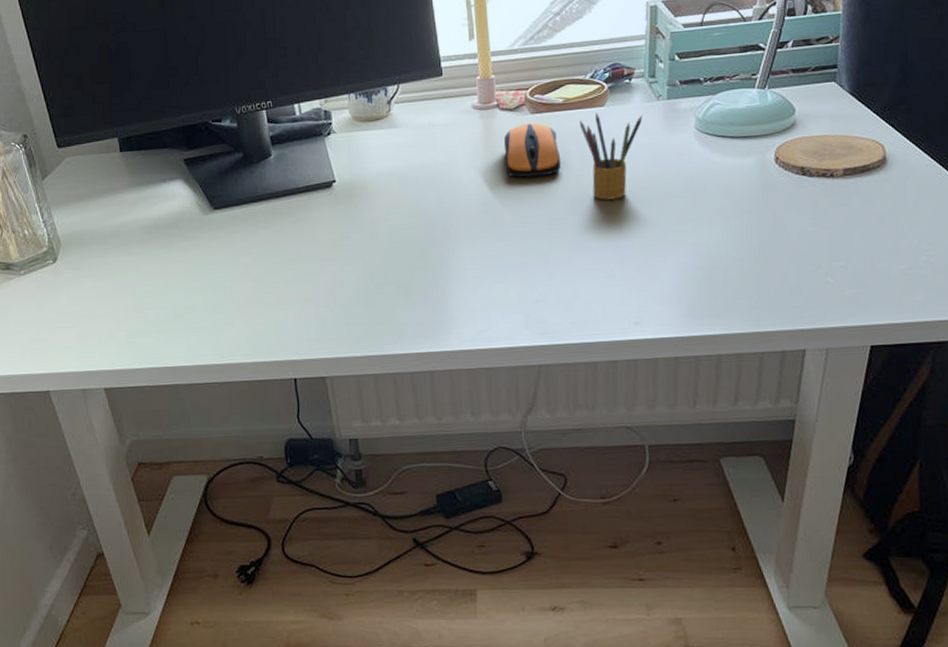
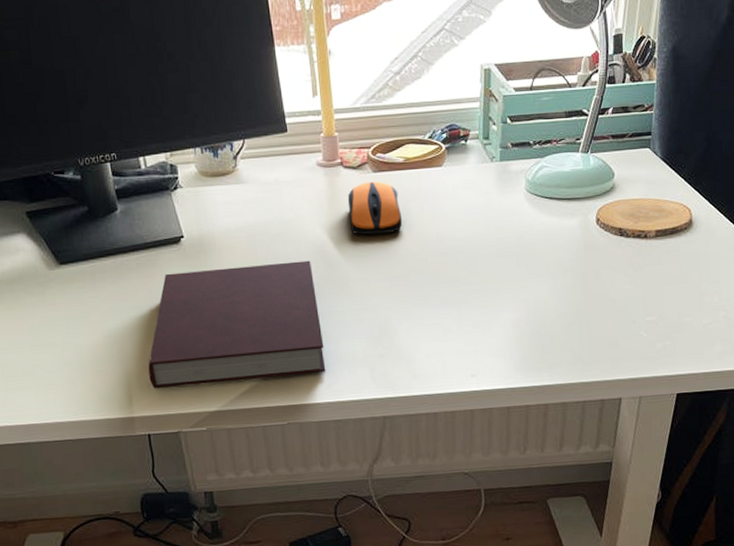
notebook: none [296,203,478,332] -> present [148,260,326,388]
pencil box: present [580,112,643,200] -> none [419,172,478,258]

